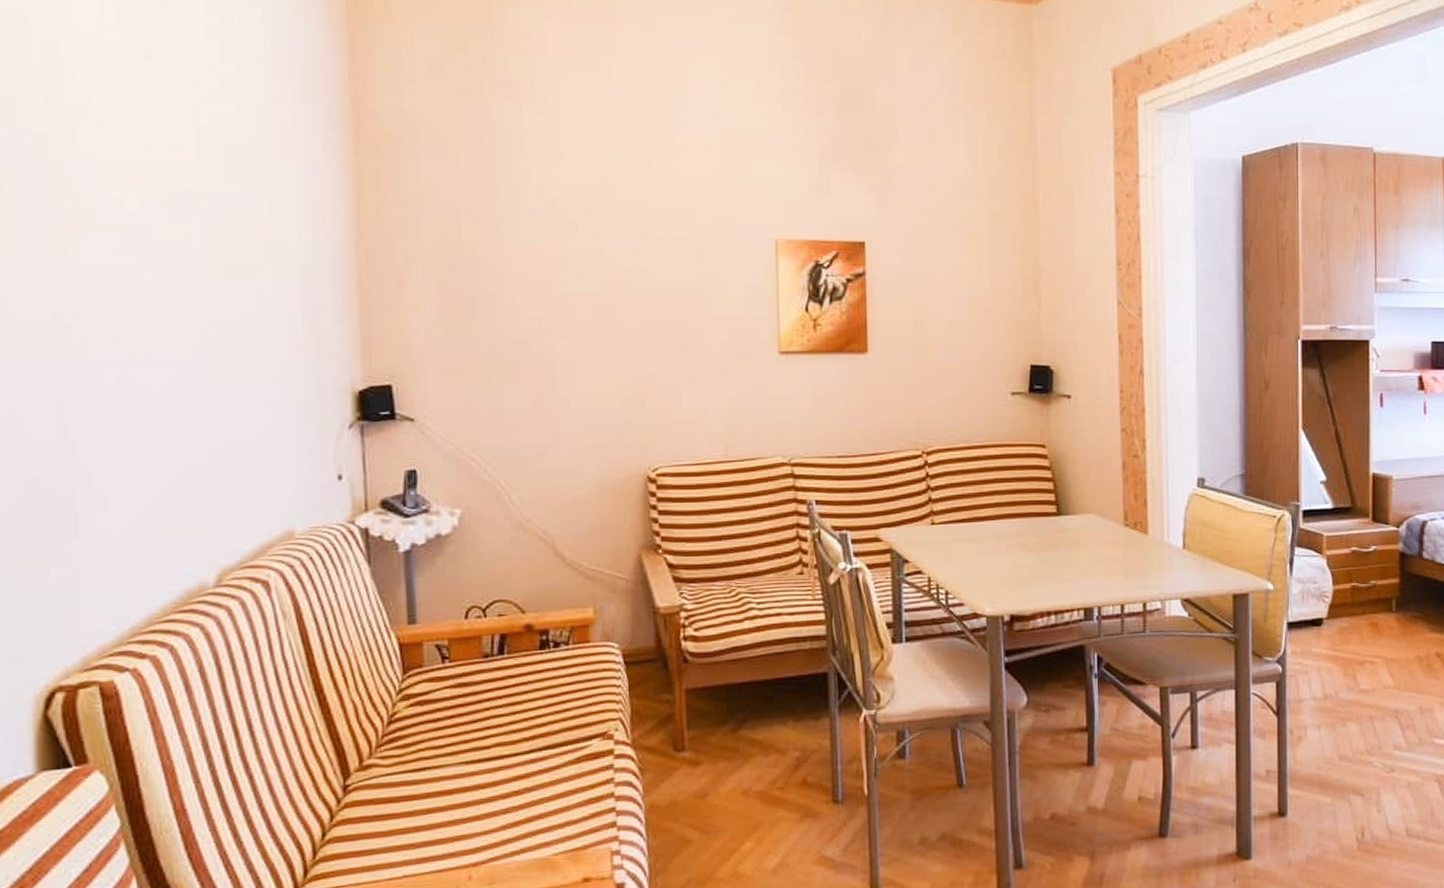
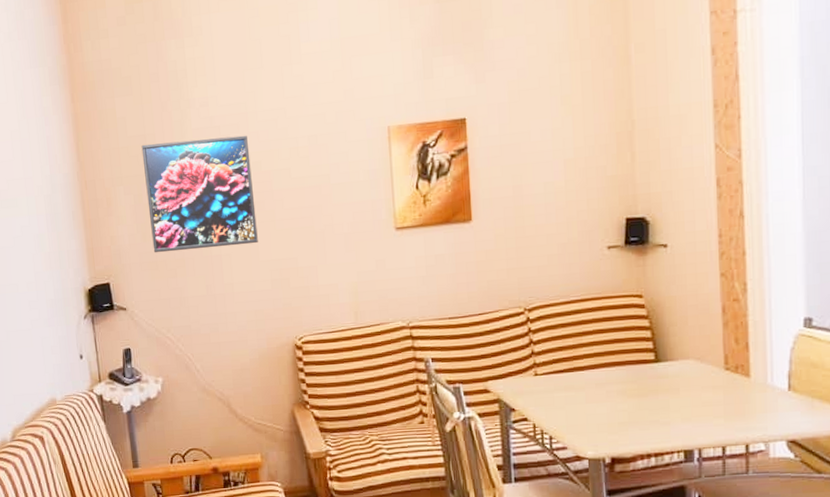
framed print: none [452,219,606,354] -> present [141,135,258,253]

